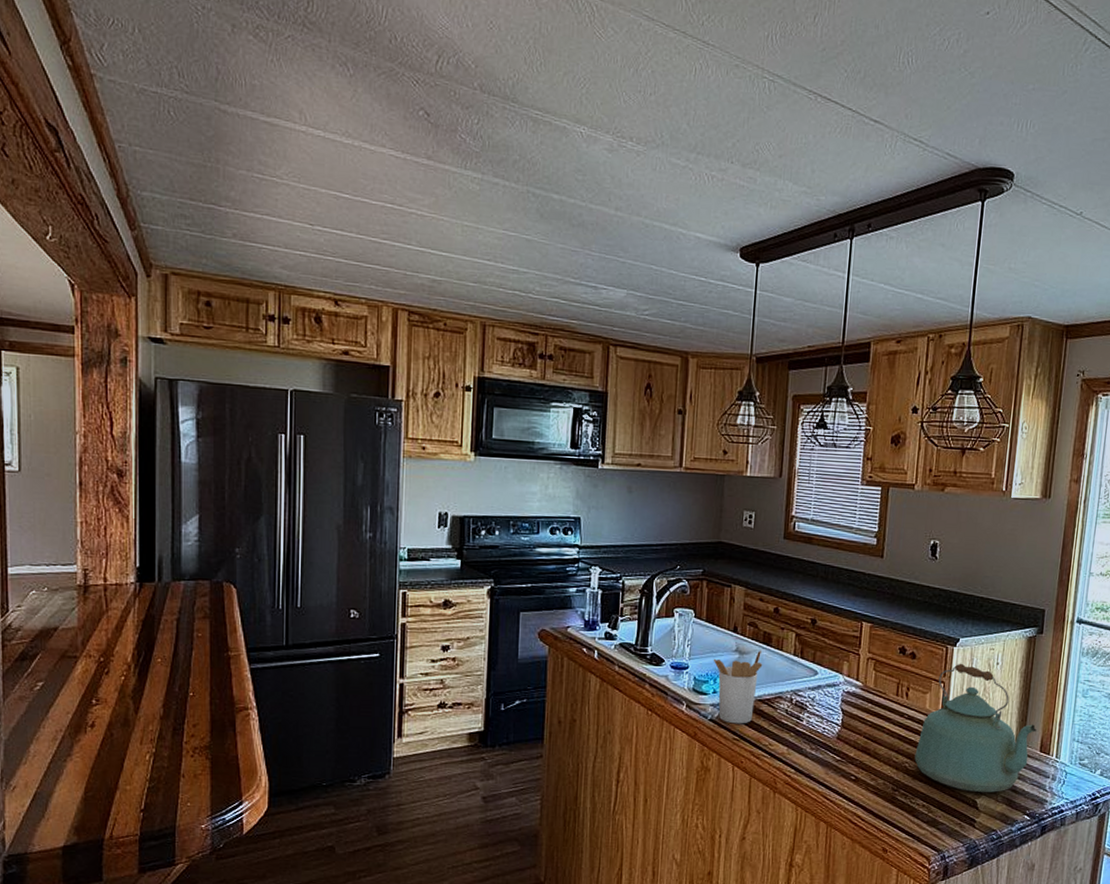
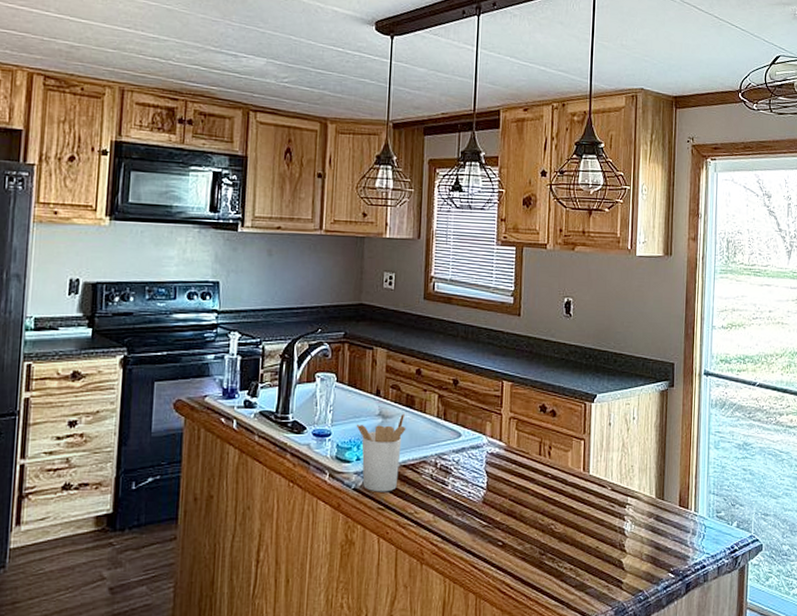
kettle: present [914,663,1037,793] -> none [560,419,674,552]

